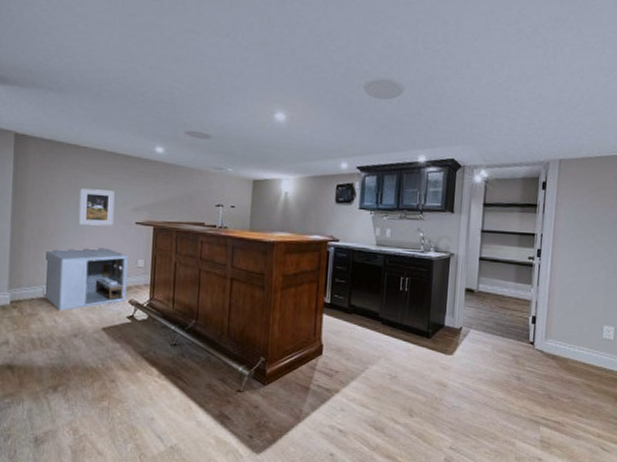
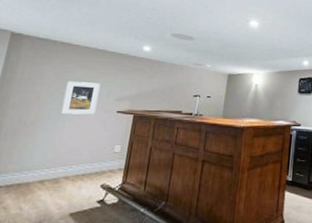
storage cabinet: present [43,247,128,311] -> none [12,134,106,198]

